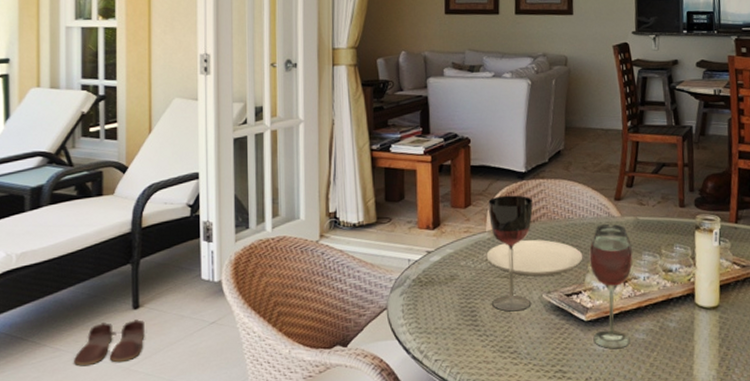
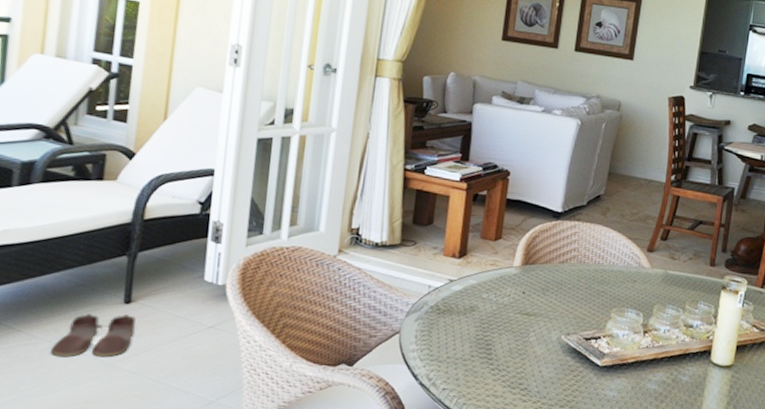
plate: present [486,239,583,277] -> none [510,279,608,318]
wineglass: present [488,195,533,312] -> none [509,233,565,350]
wineglass: present [589,224,633,349] -> none [605,274,658,397]

